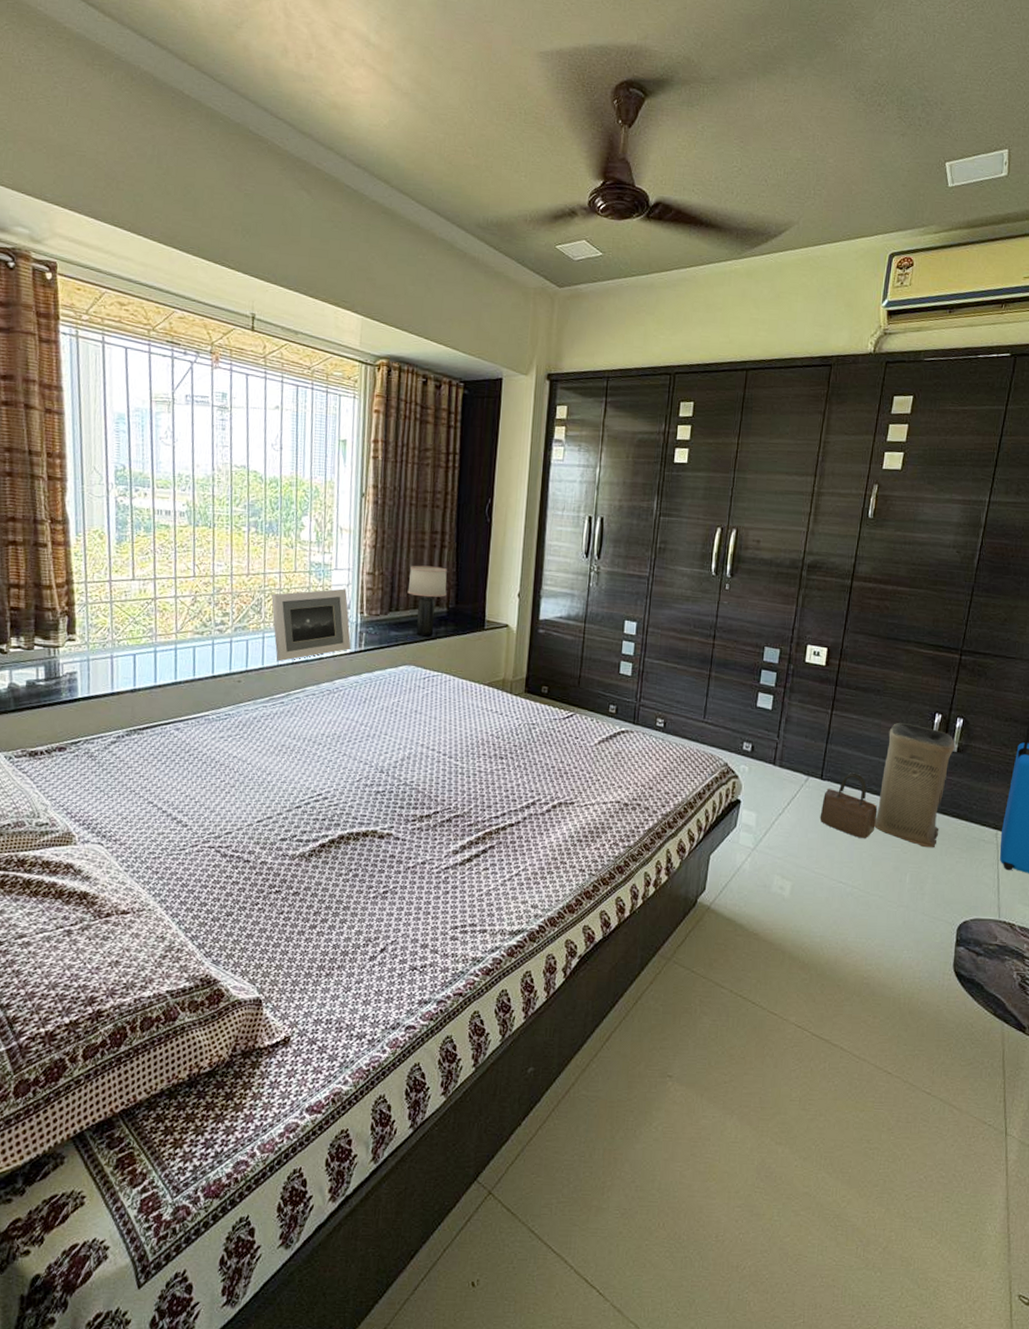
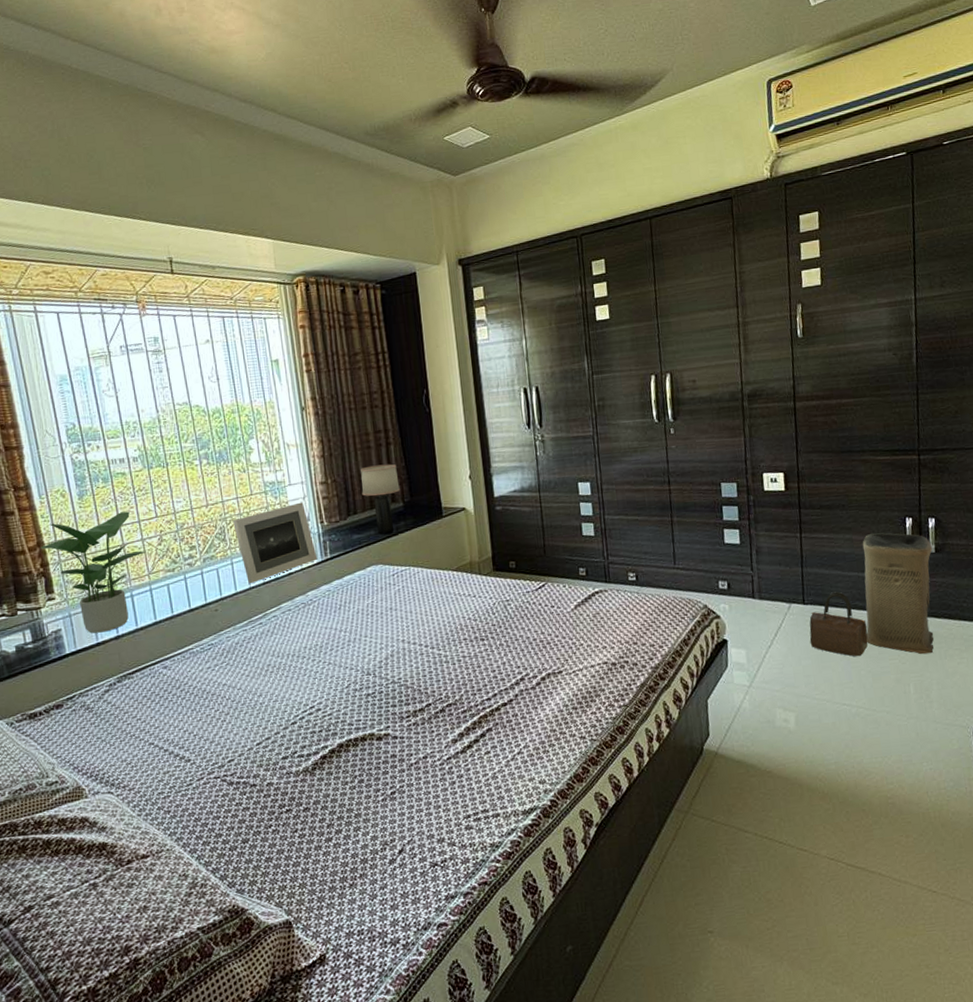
potted plant: none [69,563,178,683] -> present [40,511,146,633]

